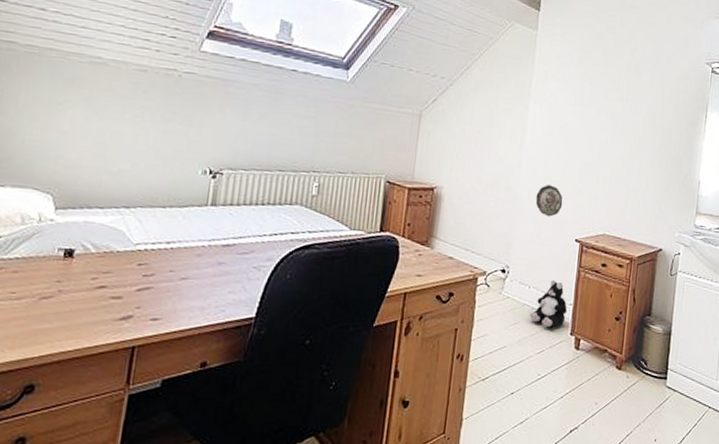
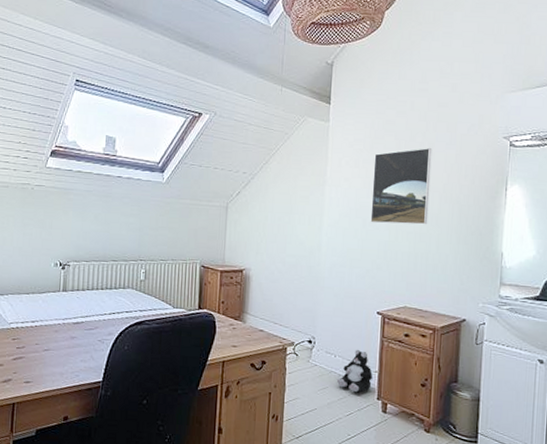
decorative plate: present [535,185,563,217] -> none [336,263,363,292]
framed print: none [574,66,639,148] -> present [370,147,432,225]

